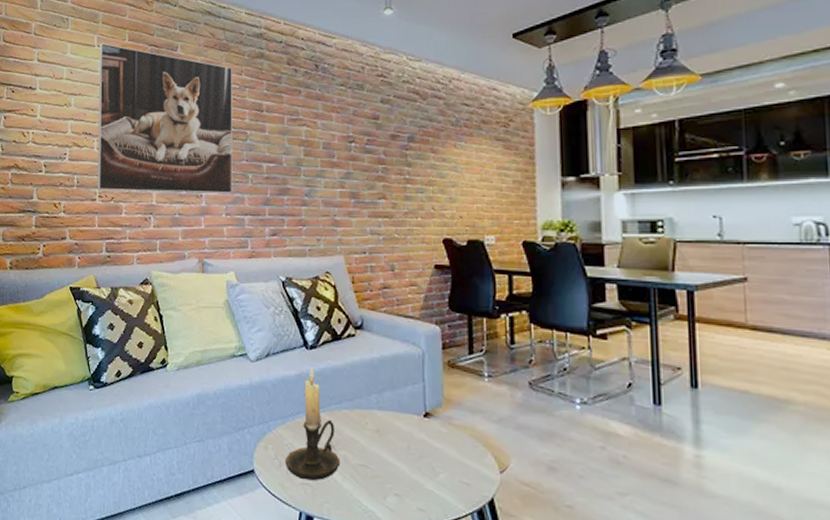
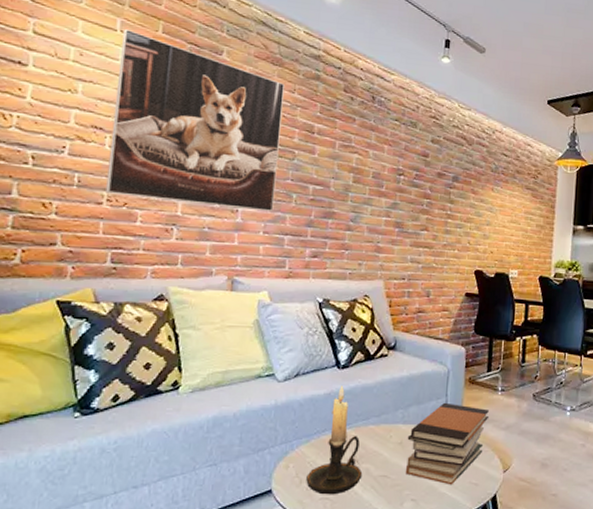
book stack: none [384,388,475,483] -> present [406,402,489,485]

